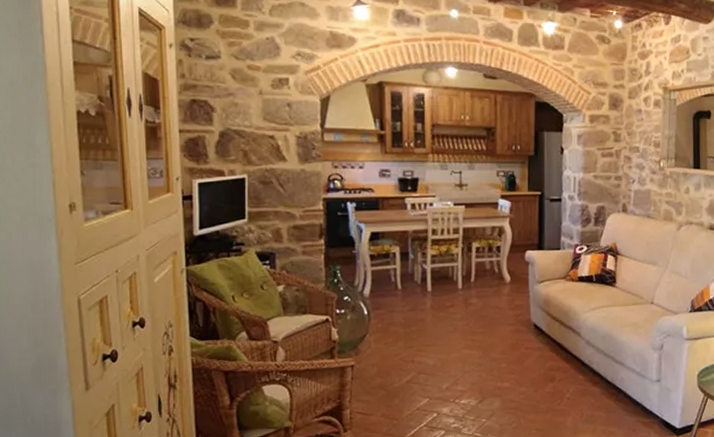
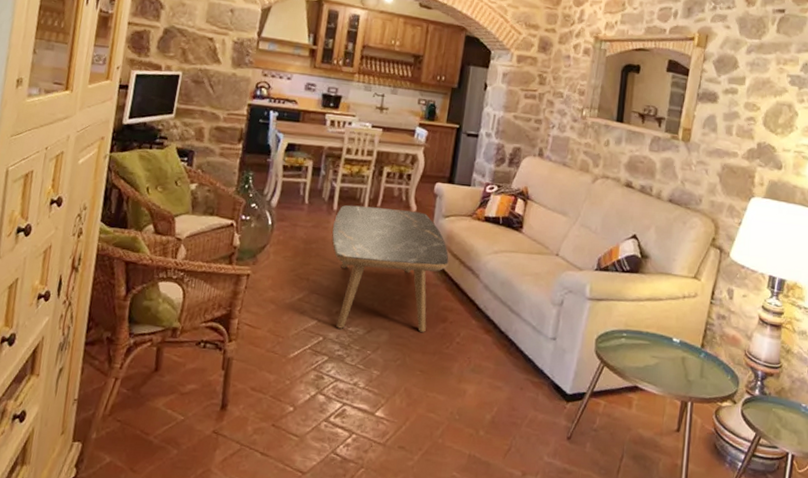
coffee table: none [430,281,549,403] -> present [332,205,449,332]

